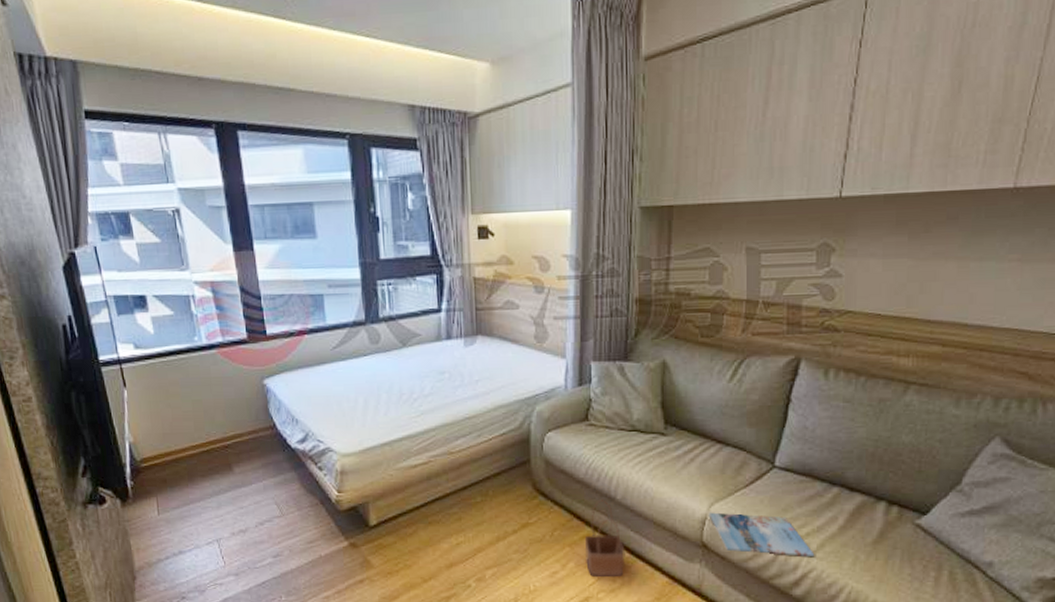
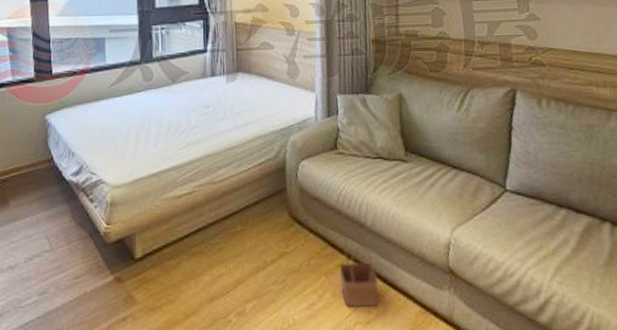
magazine: present [708,512,815,557] -> none [452,237,554,281]

